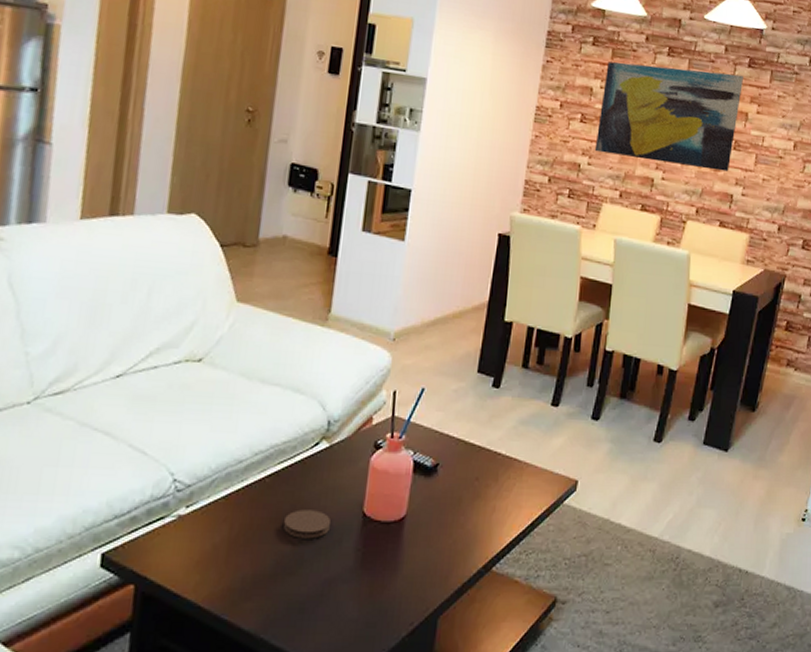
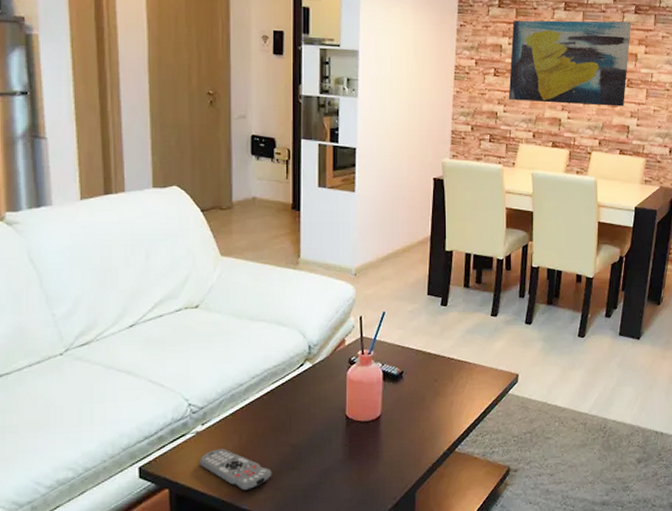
remote control: none [177,539,265,596] -> present [200,448,272,491]
coaster: present [283,509,331,539] -> none [283,417,320,441]

